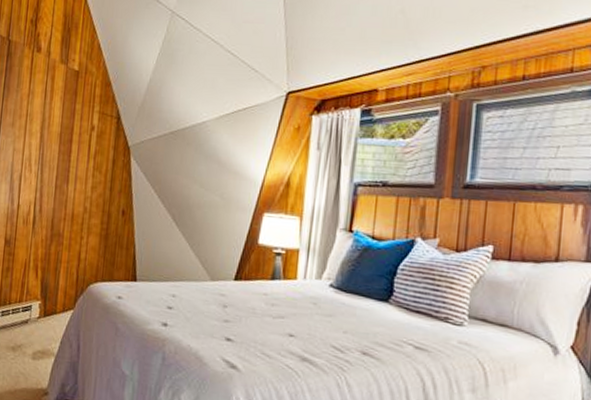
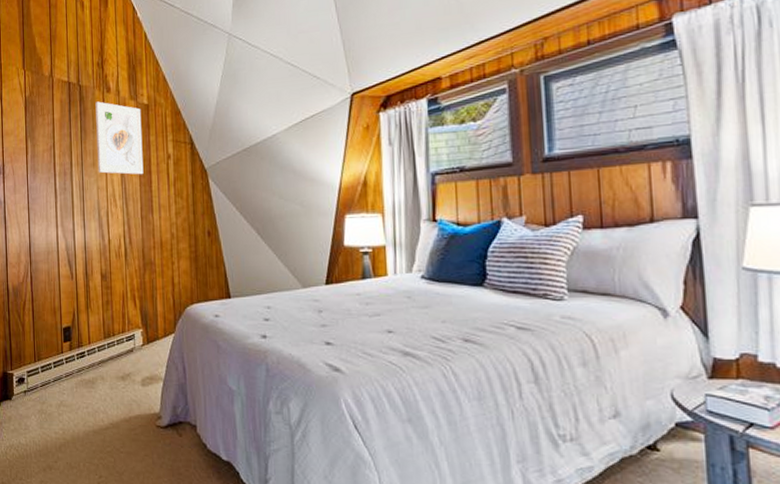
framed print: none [16,60,71,143] -> present [95,101,144,175]

